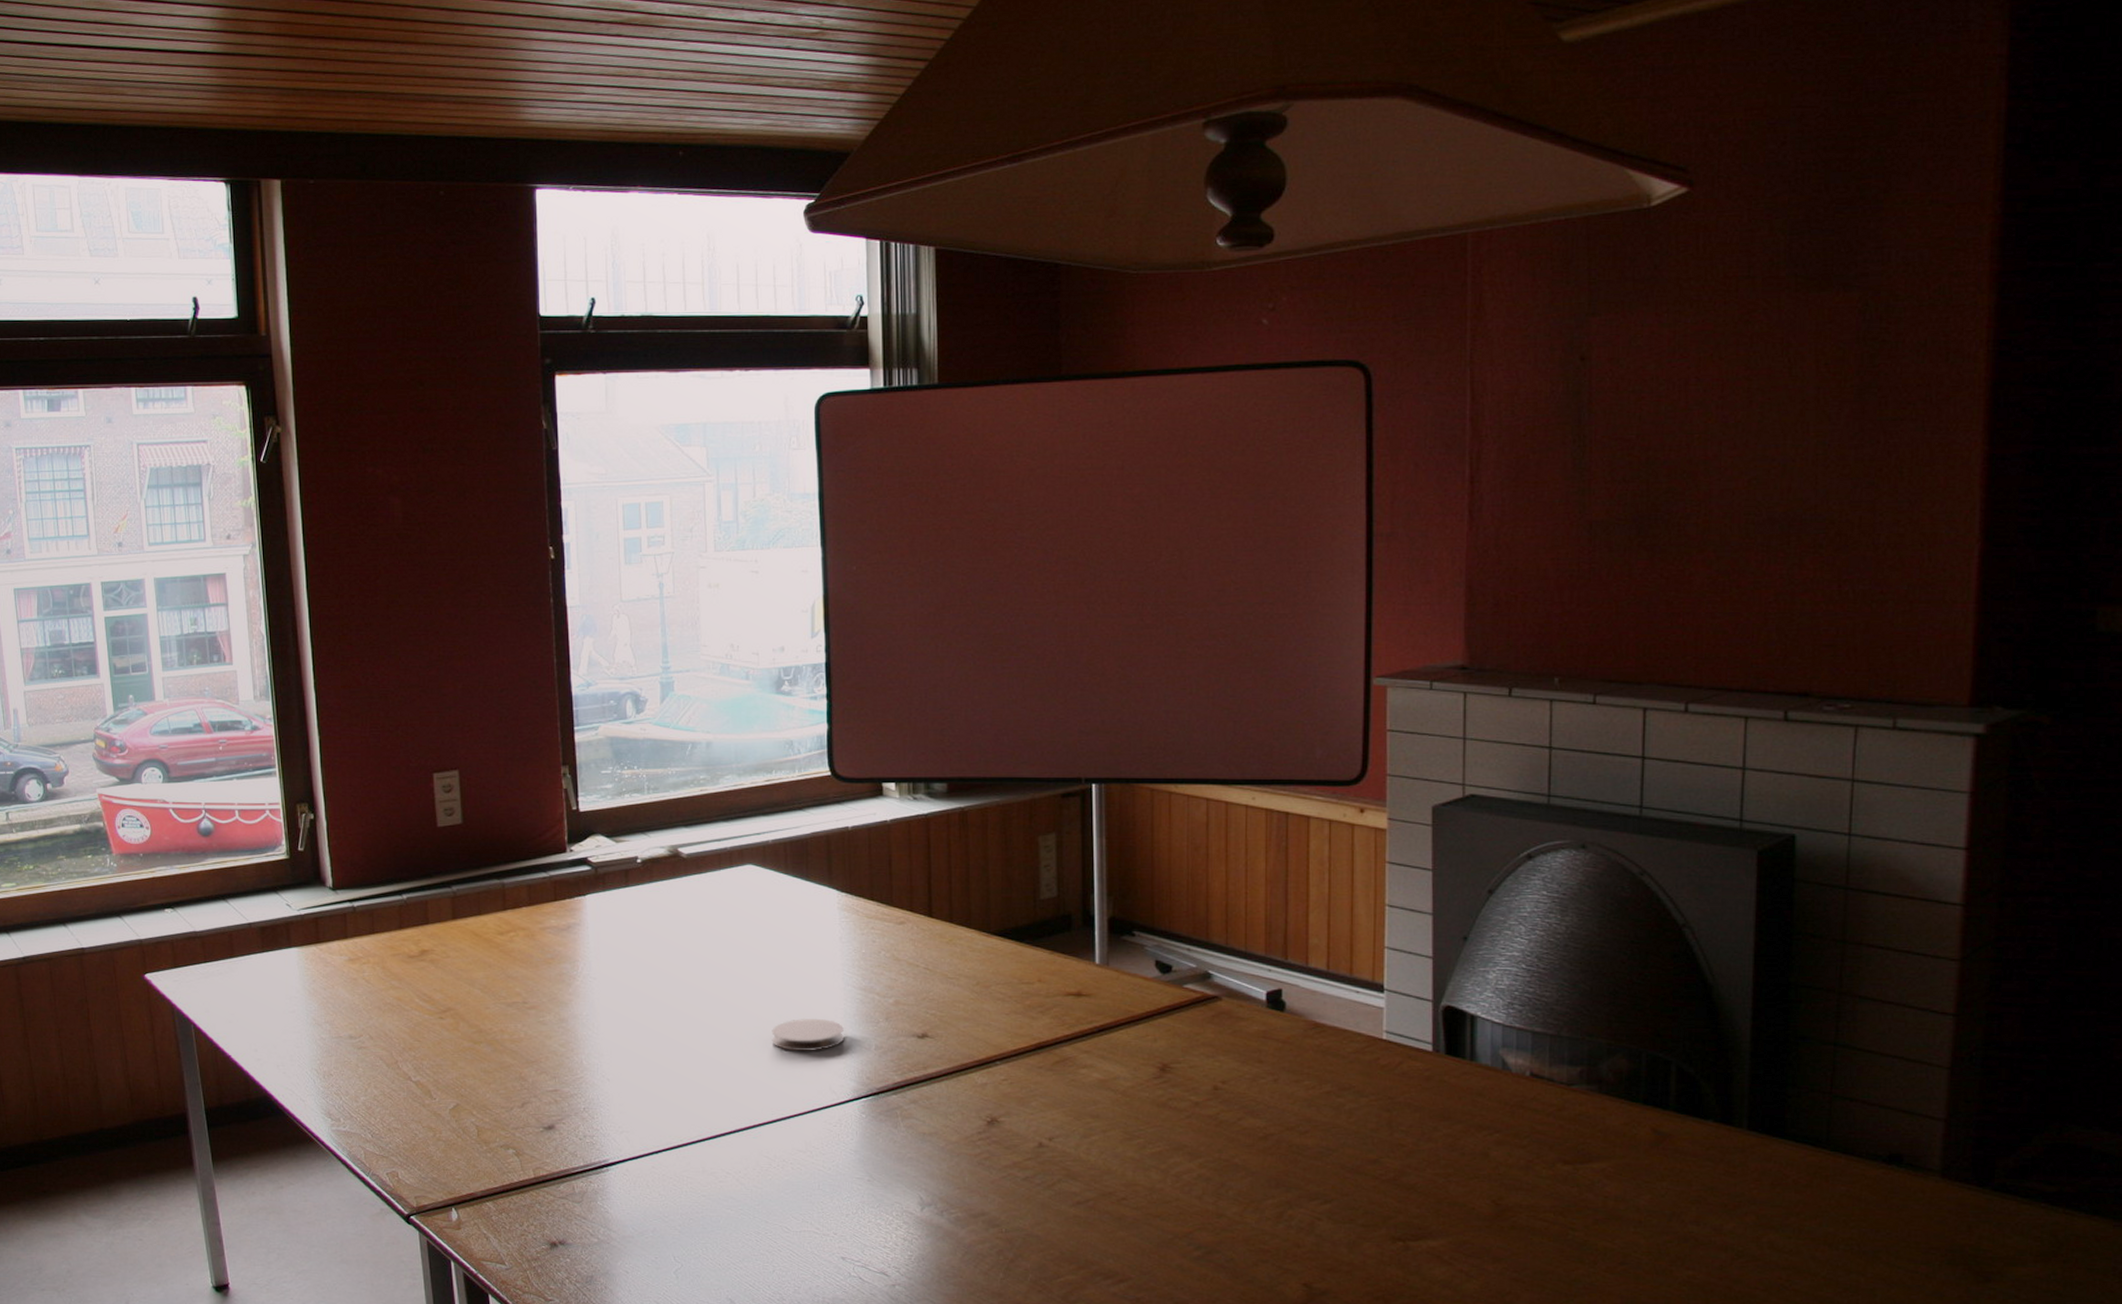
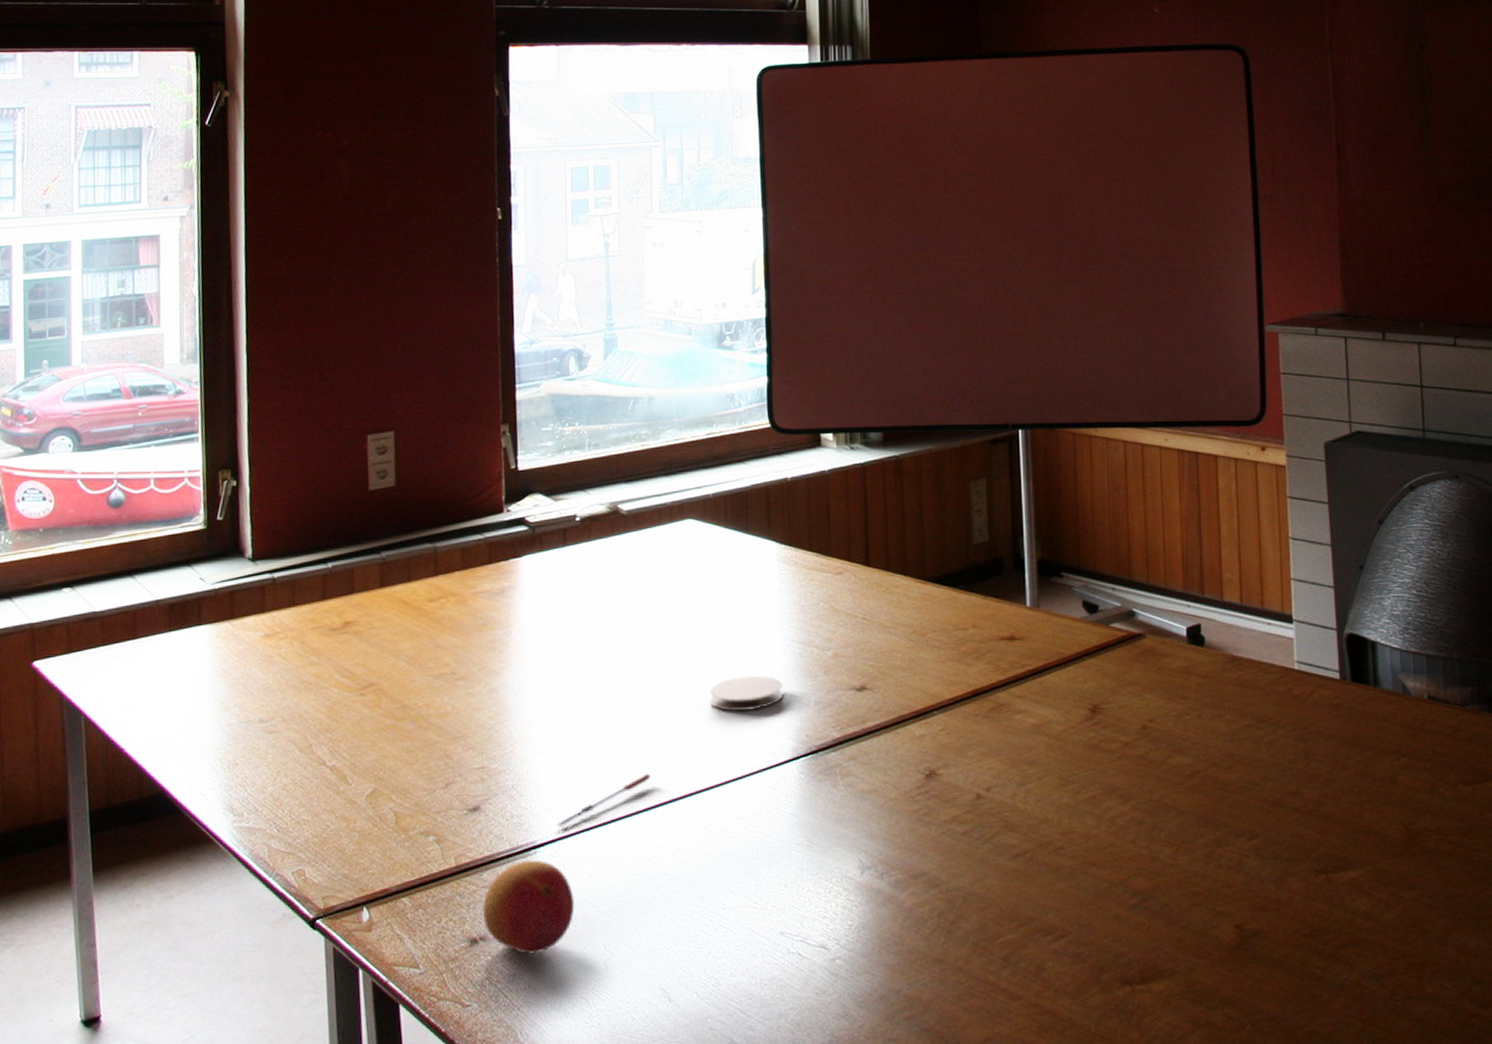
fruit: none [560,1176,645,1260] -> present [482,859,574,955]
pen: none [626,1104,715,1148] -> present [556,773,651,827]

